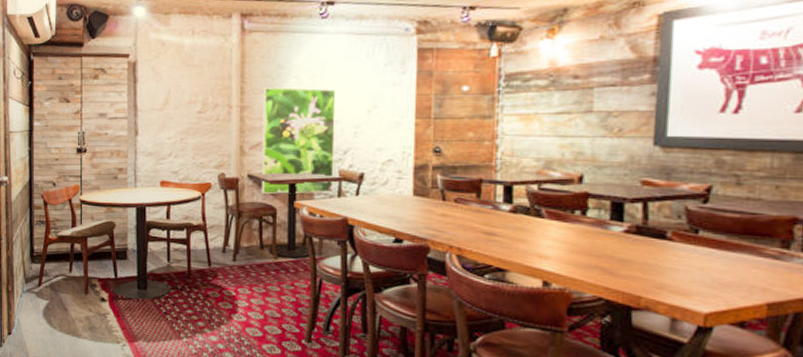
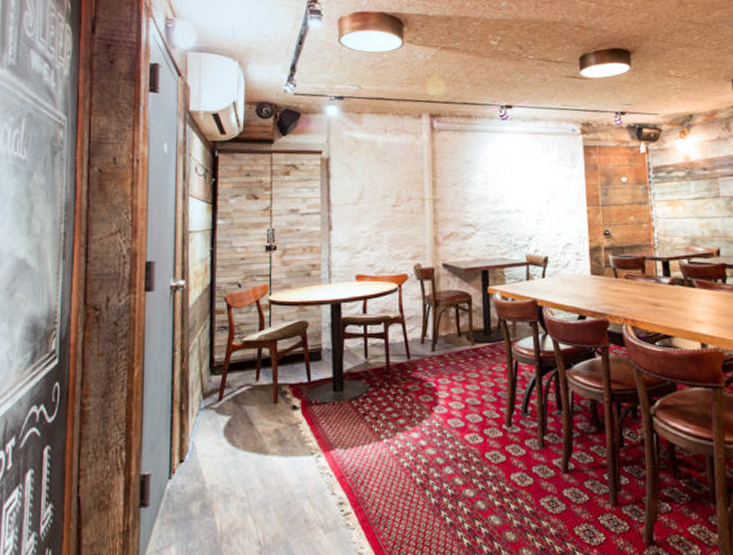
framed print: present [262,87,336,194] -> none [453,181,522,281]

